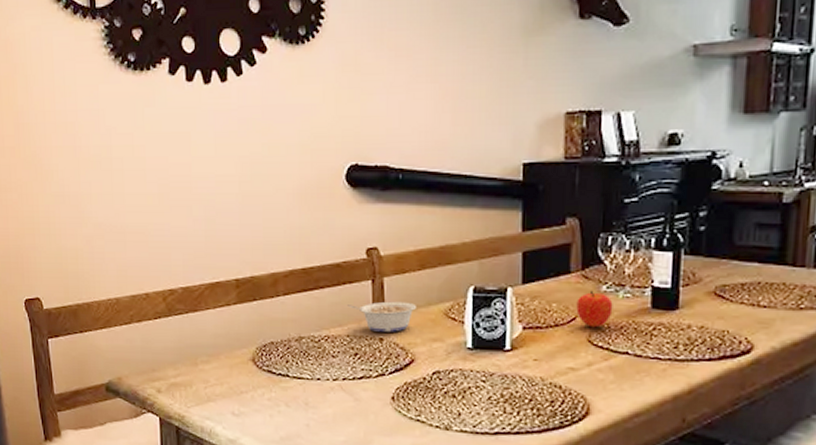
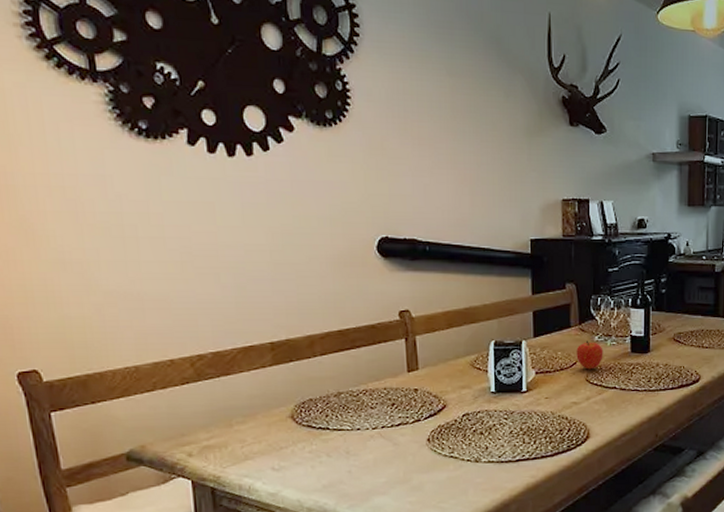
legume: present [347,301,416,332] -> none [383,356,446,383]

